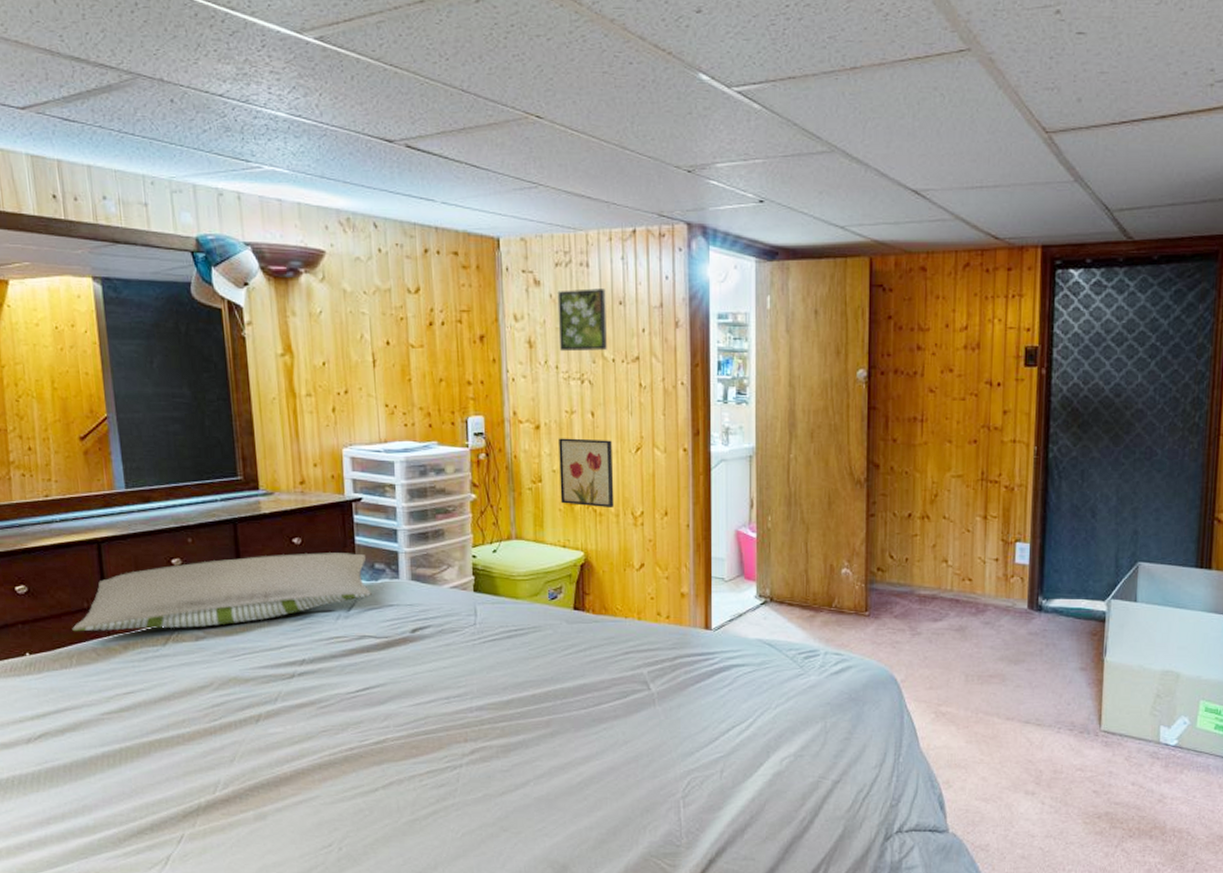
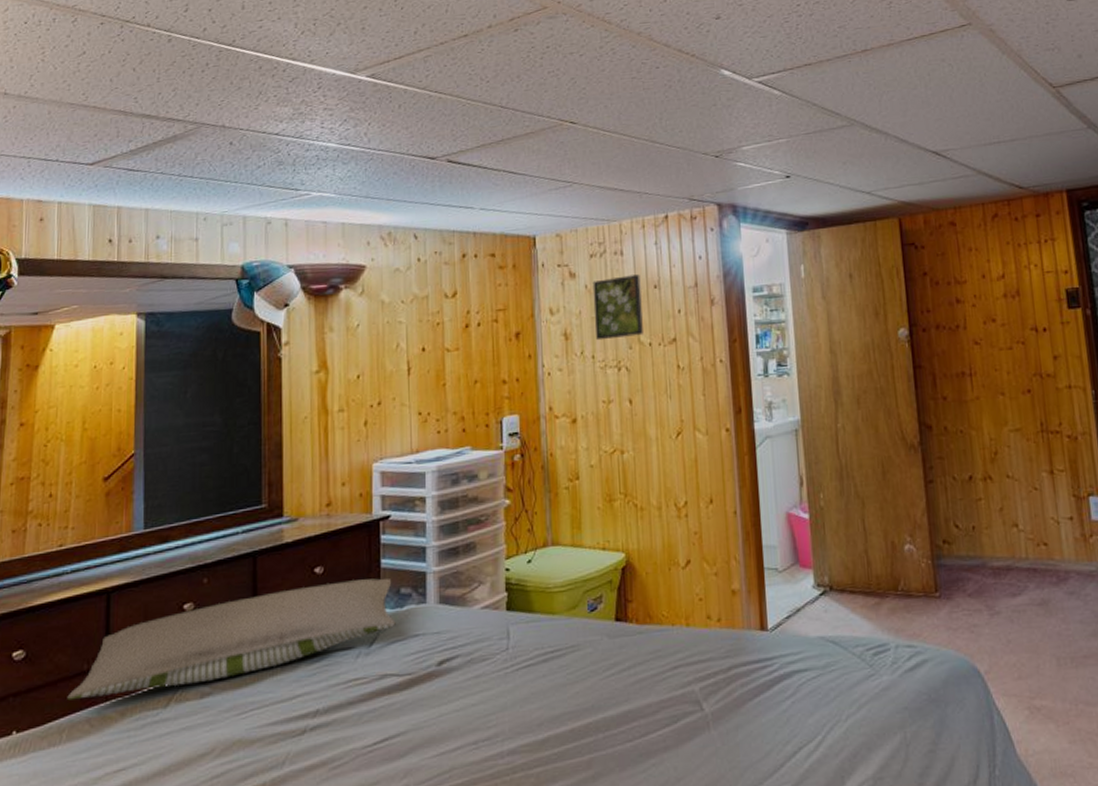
wall art: present [559,438,615,507] -> none [596,427,656,502]

